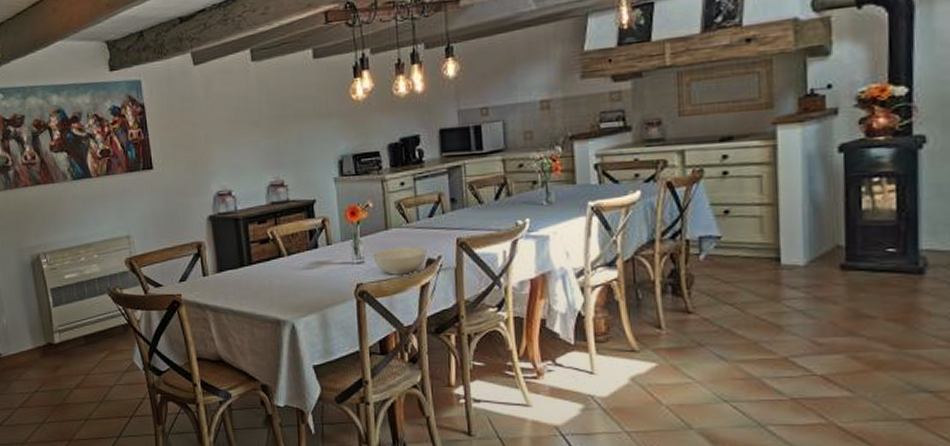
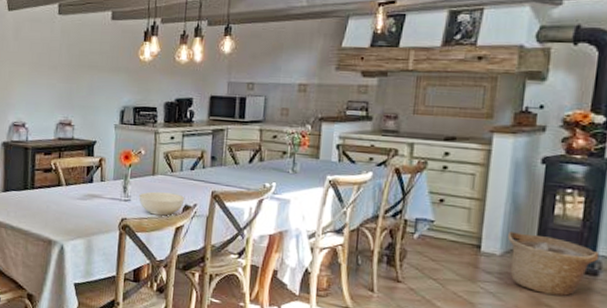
basket: none [809,236,923,305] -> present [507,232,600,296]

